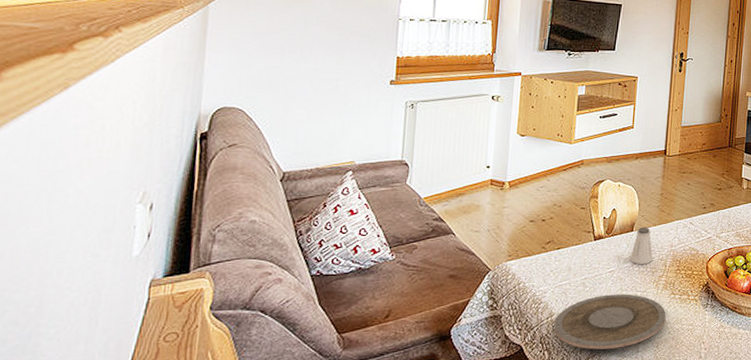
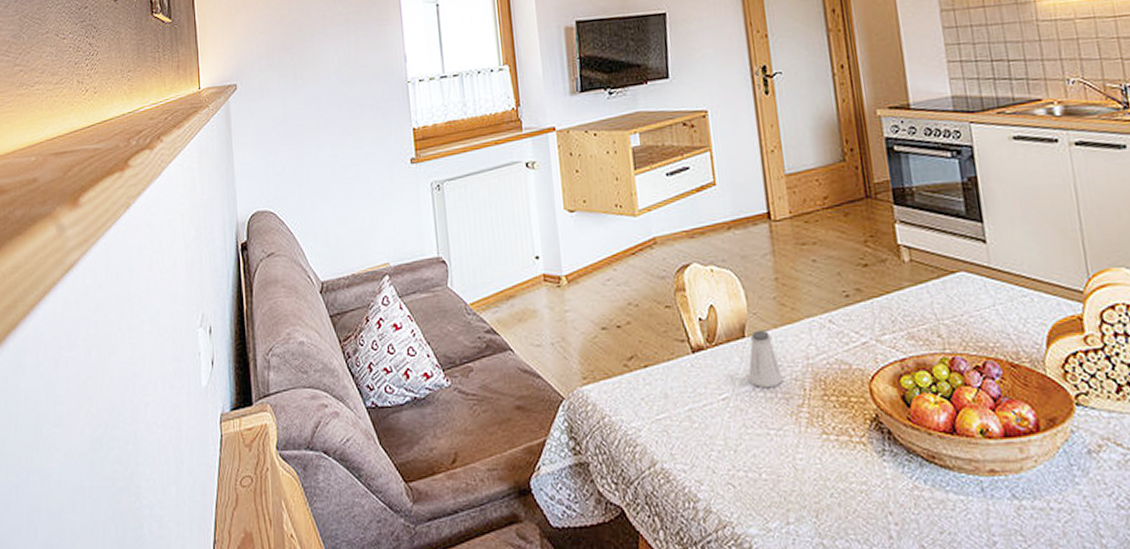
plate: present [553,294,666,350] -> none [659,432,823,518]

